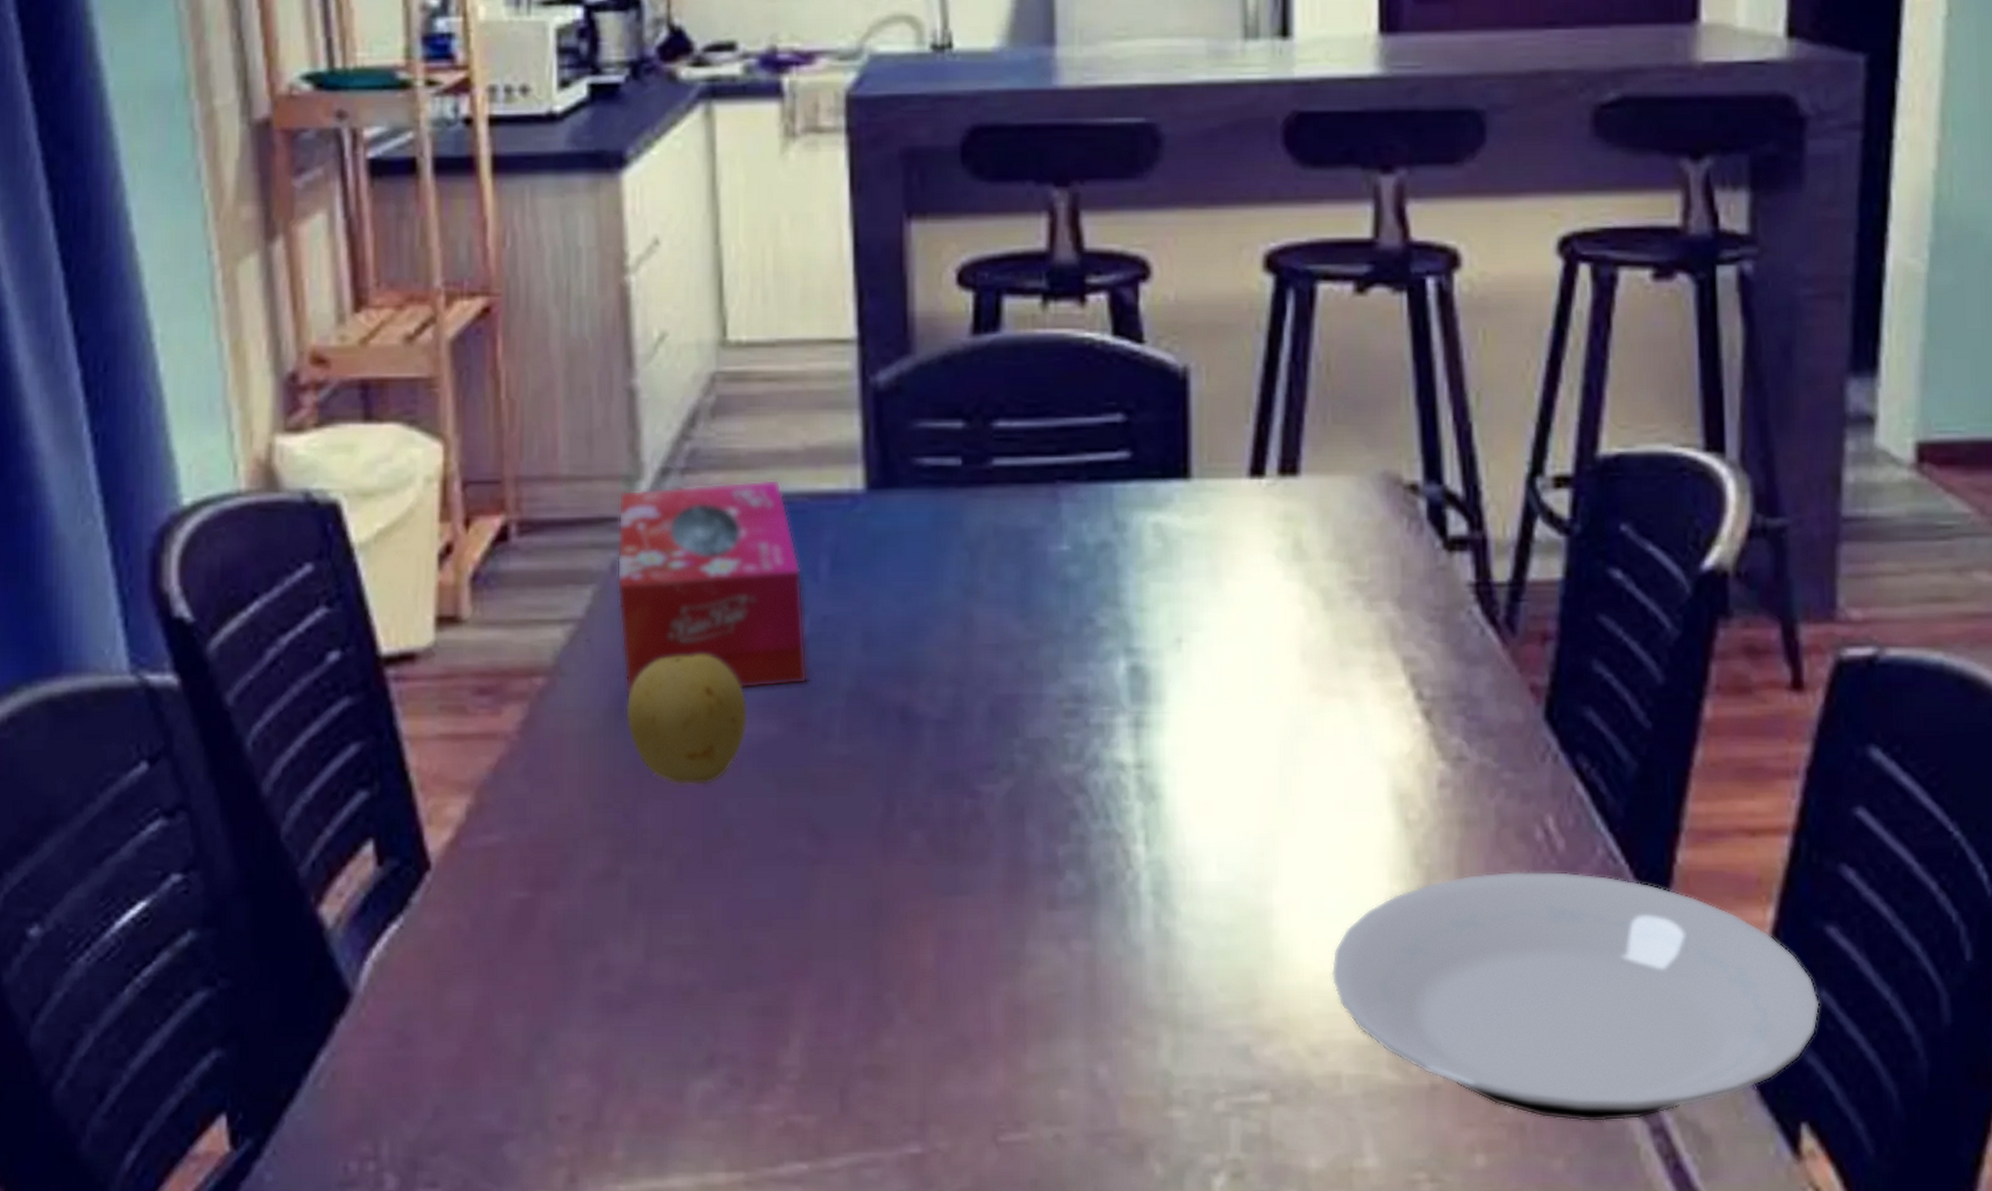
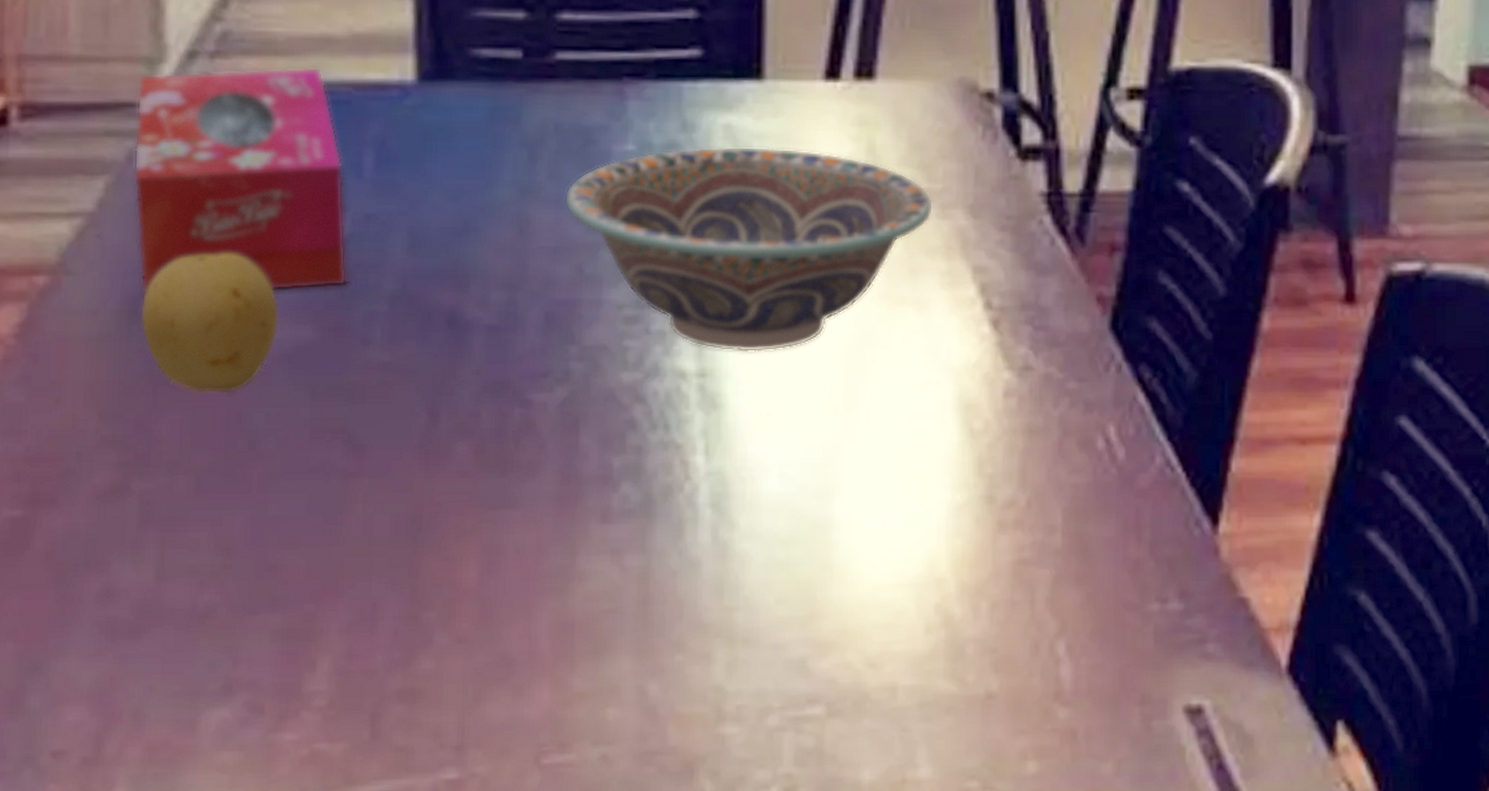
decorative bowl: none [1005,544,1362,745] -> present [564,146,934,353]
plate: present [1331,871,1820,1123] -> none [891,480,1359,727]

